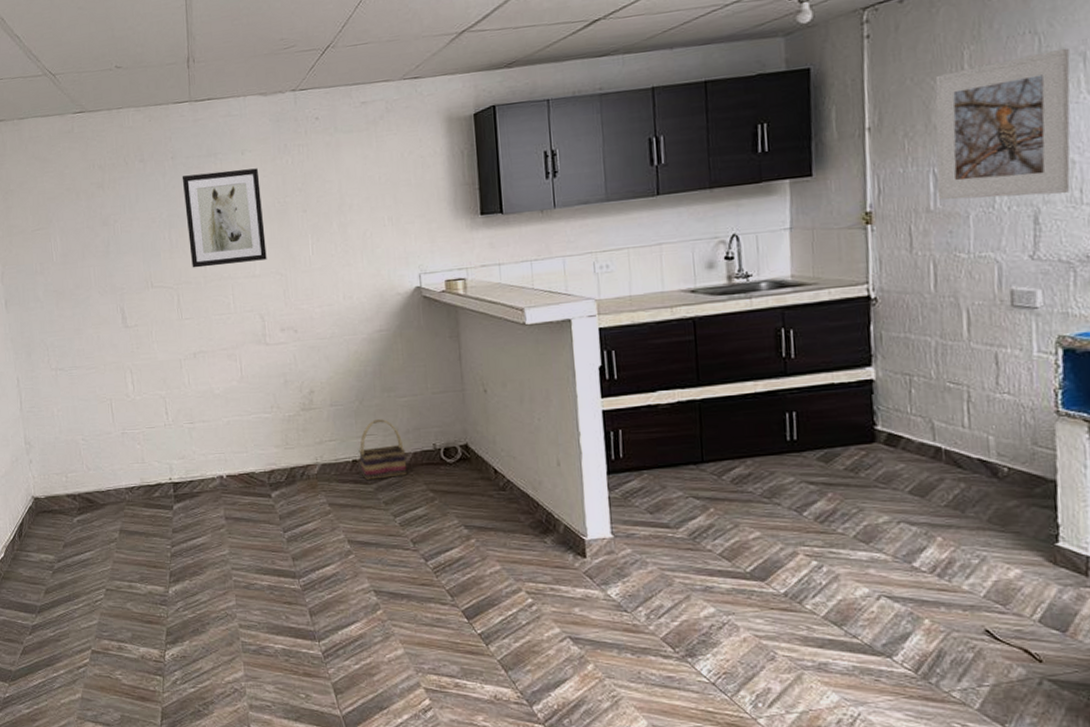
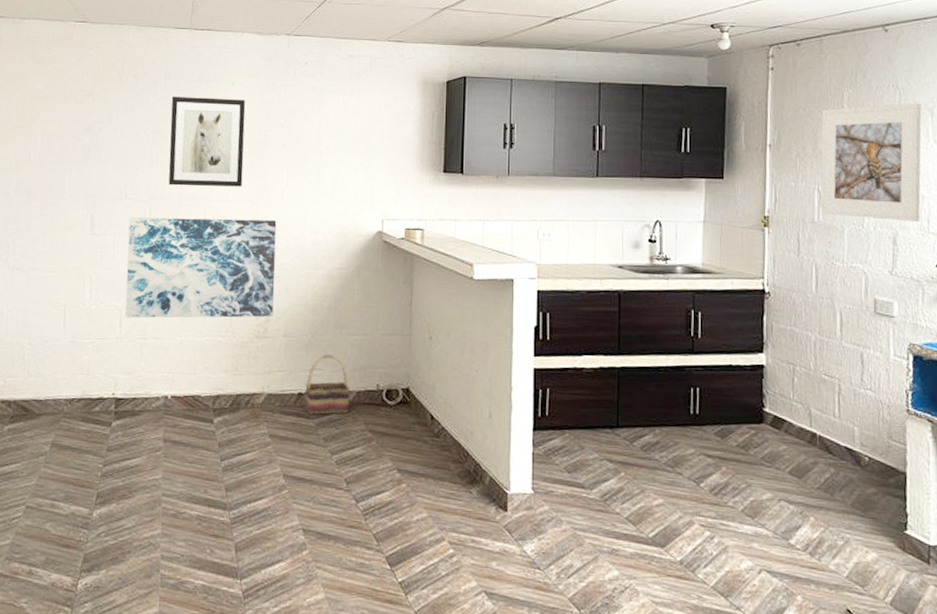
wall art: none [159,290,317,405] -> present [125,217,277,318]

